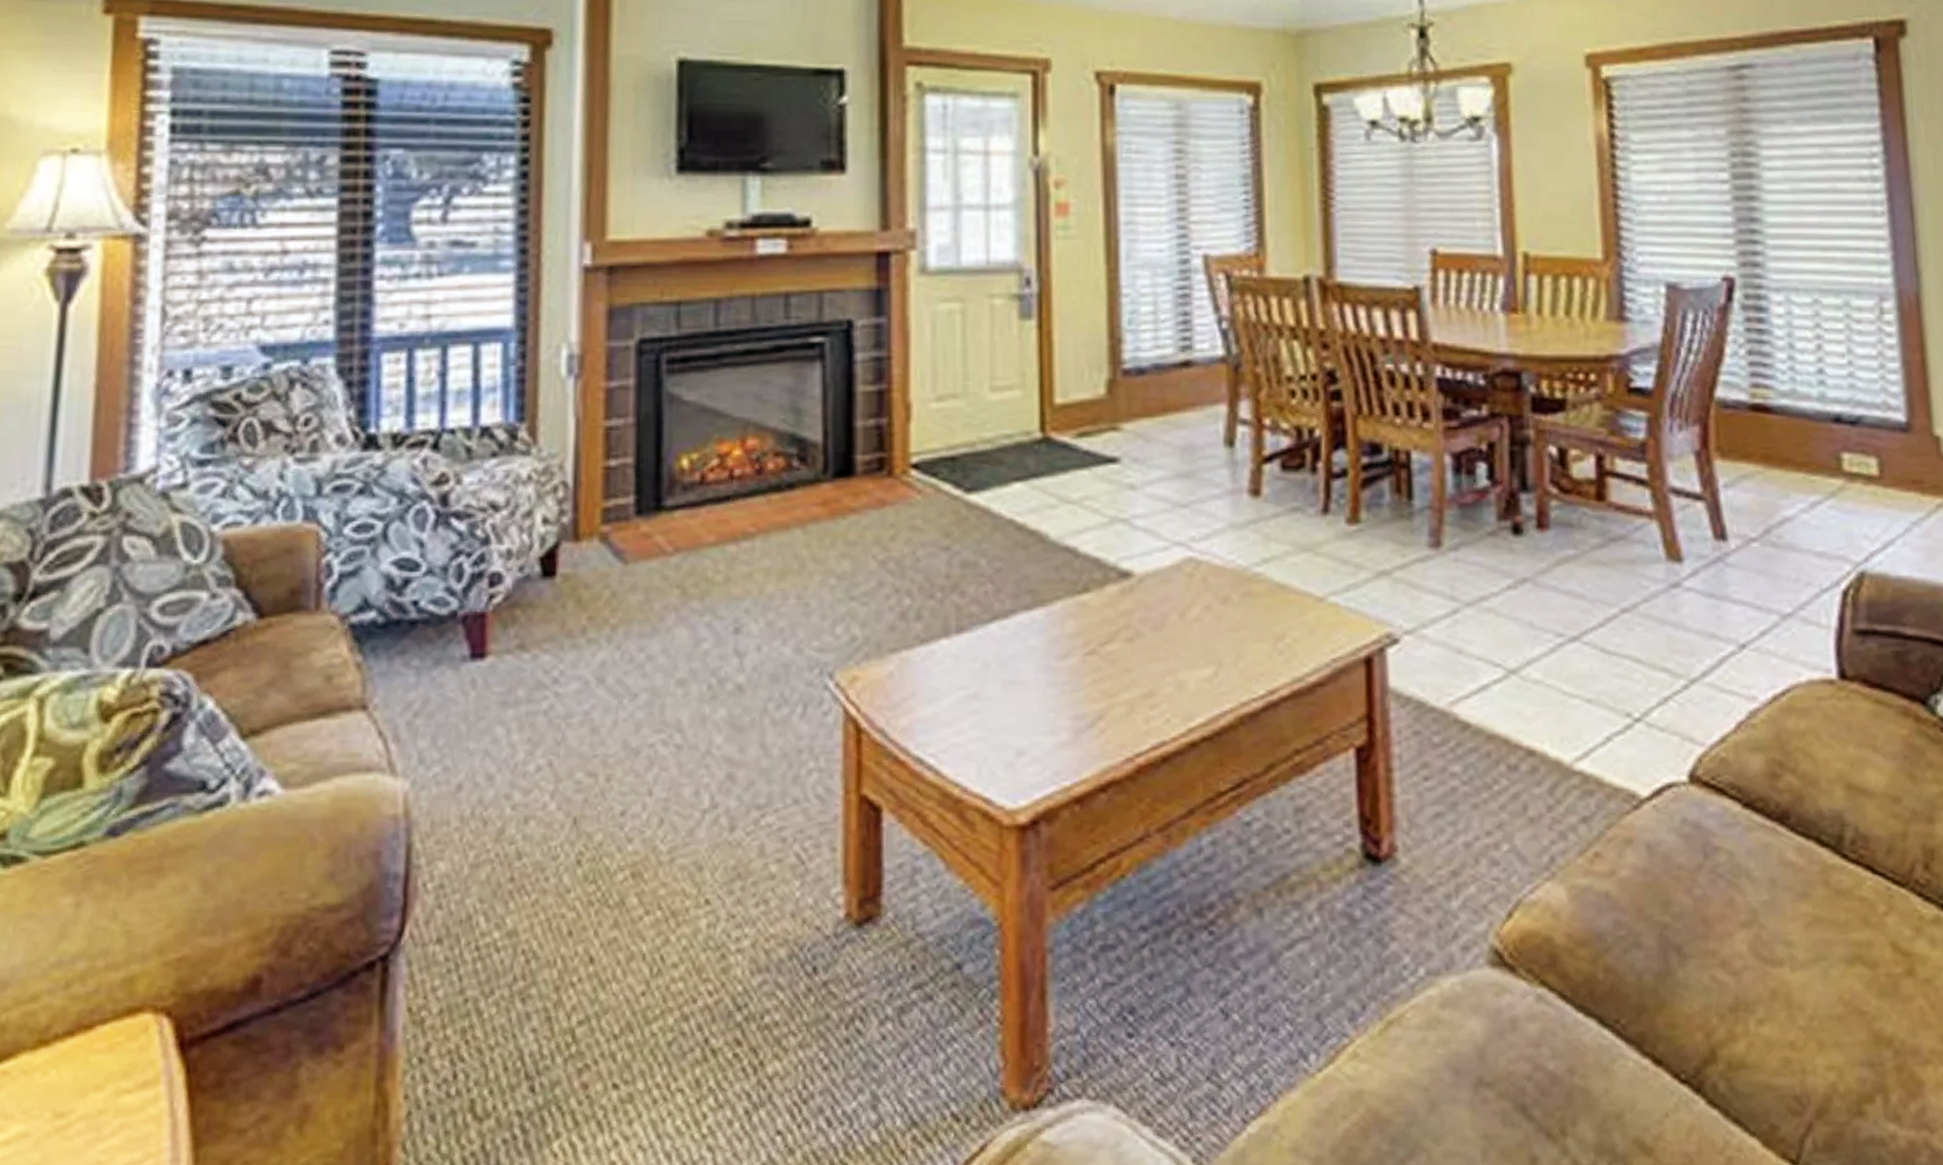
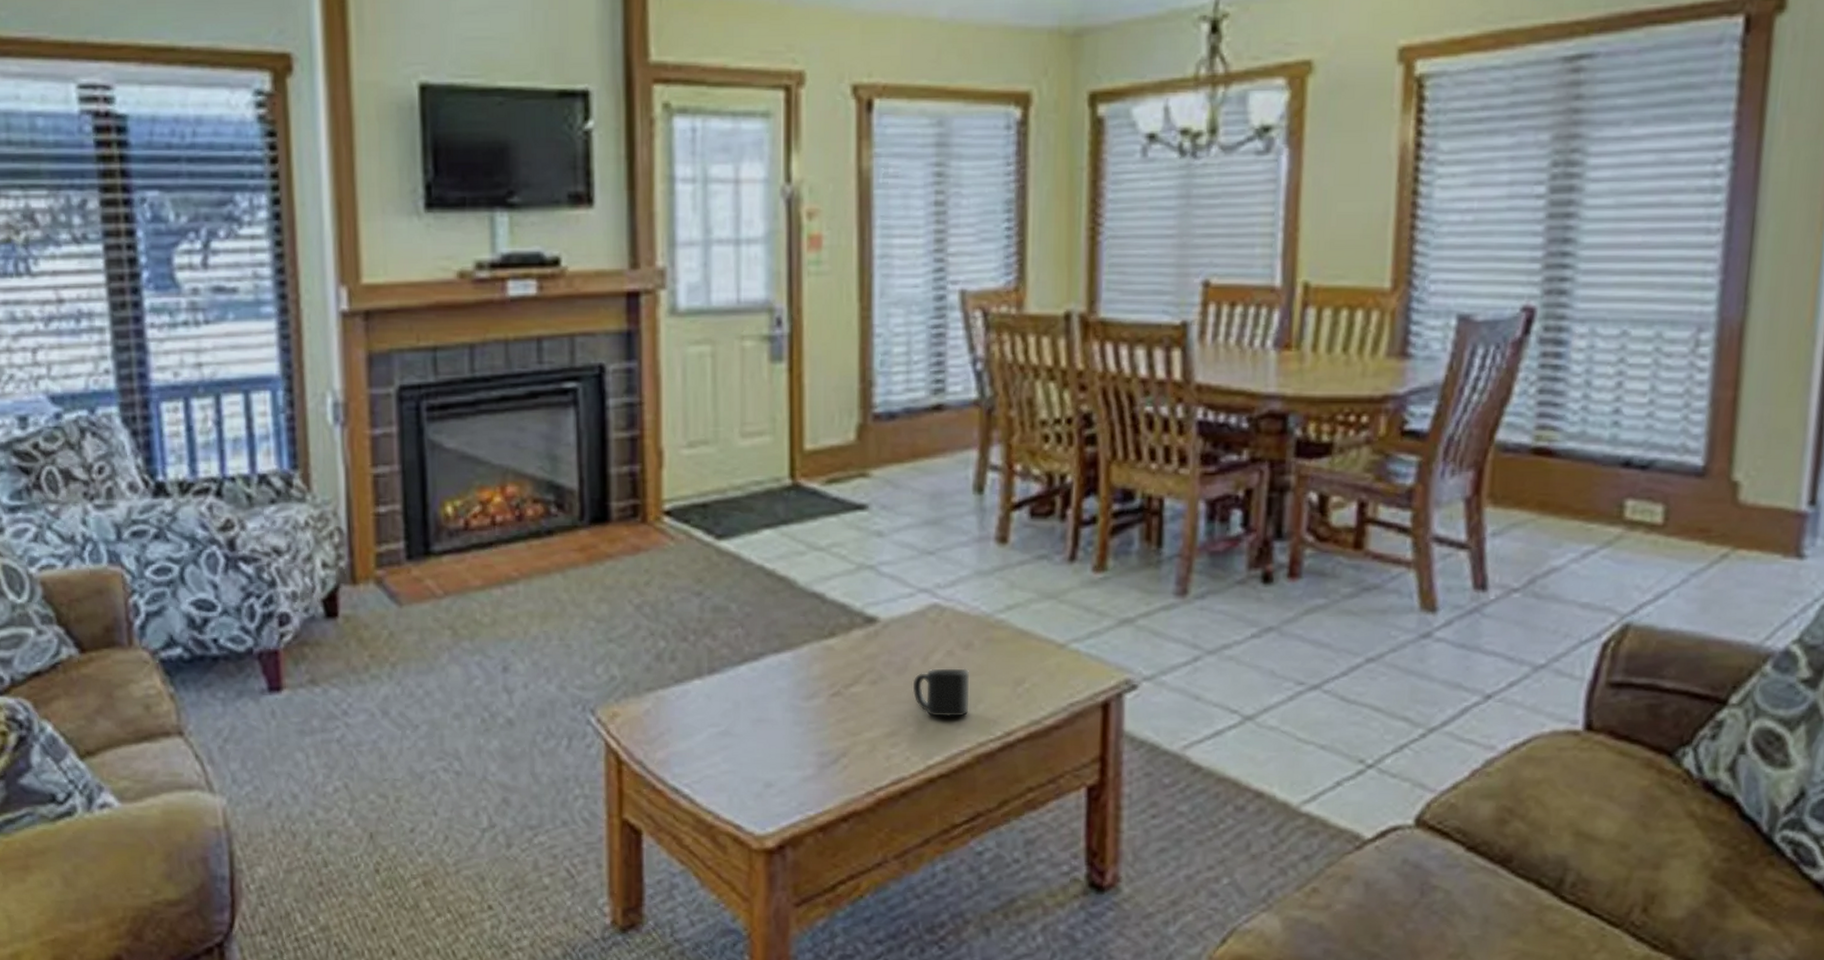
mug: none [1170,624,1229,675] -> present [912,668,969,717]

